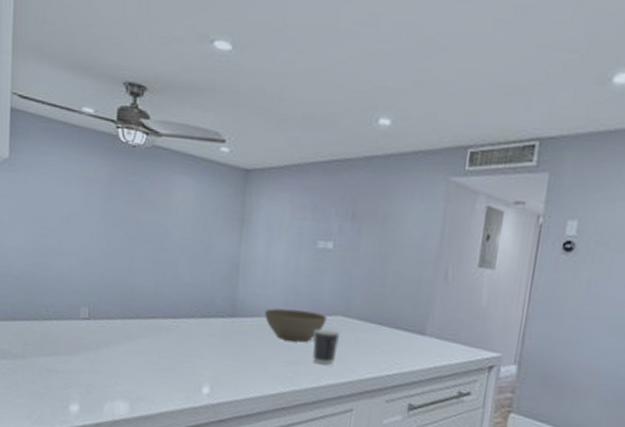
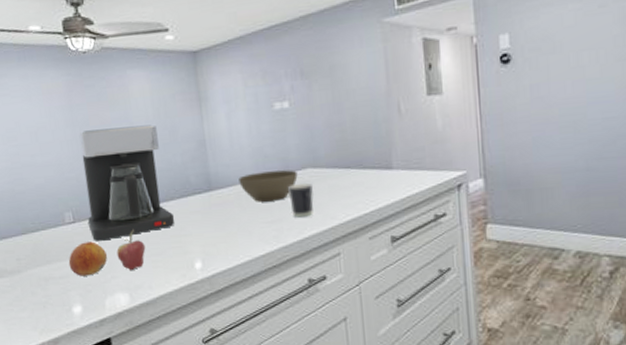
fruit: none [75,341,116,377] -> present [68,241,108,277]
coffee maker: none [103,227,192,346] -> present [79,124,174,241]
fruit: none [125,339,156,380] -> present [116,229,146,270]

